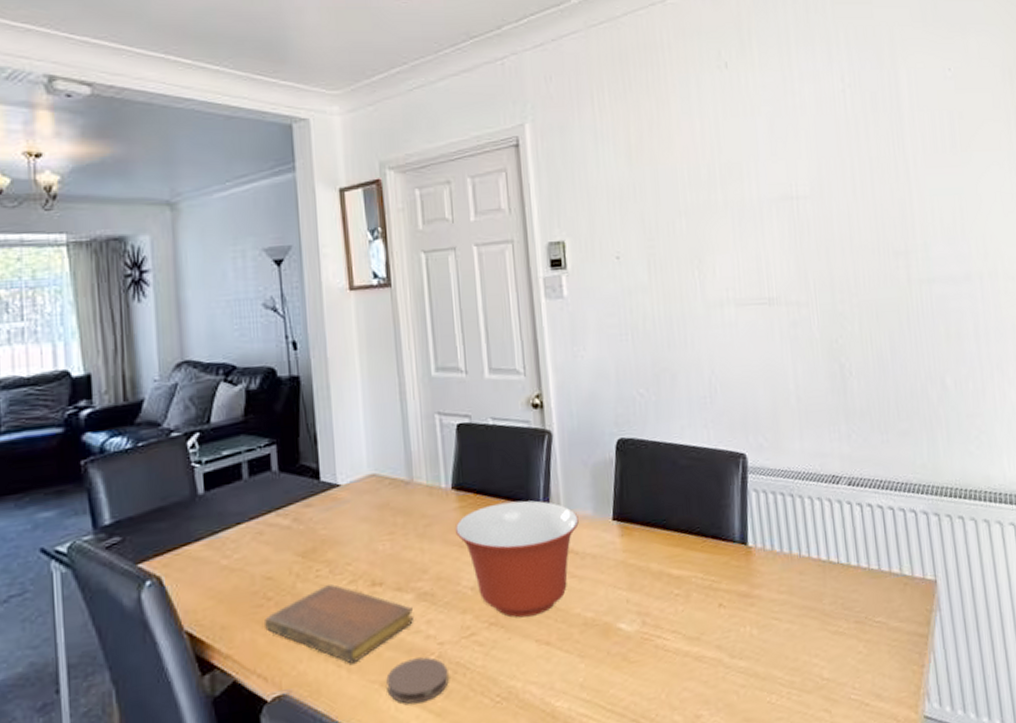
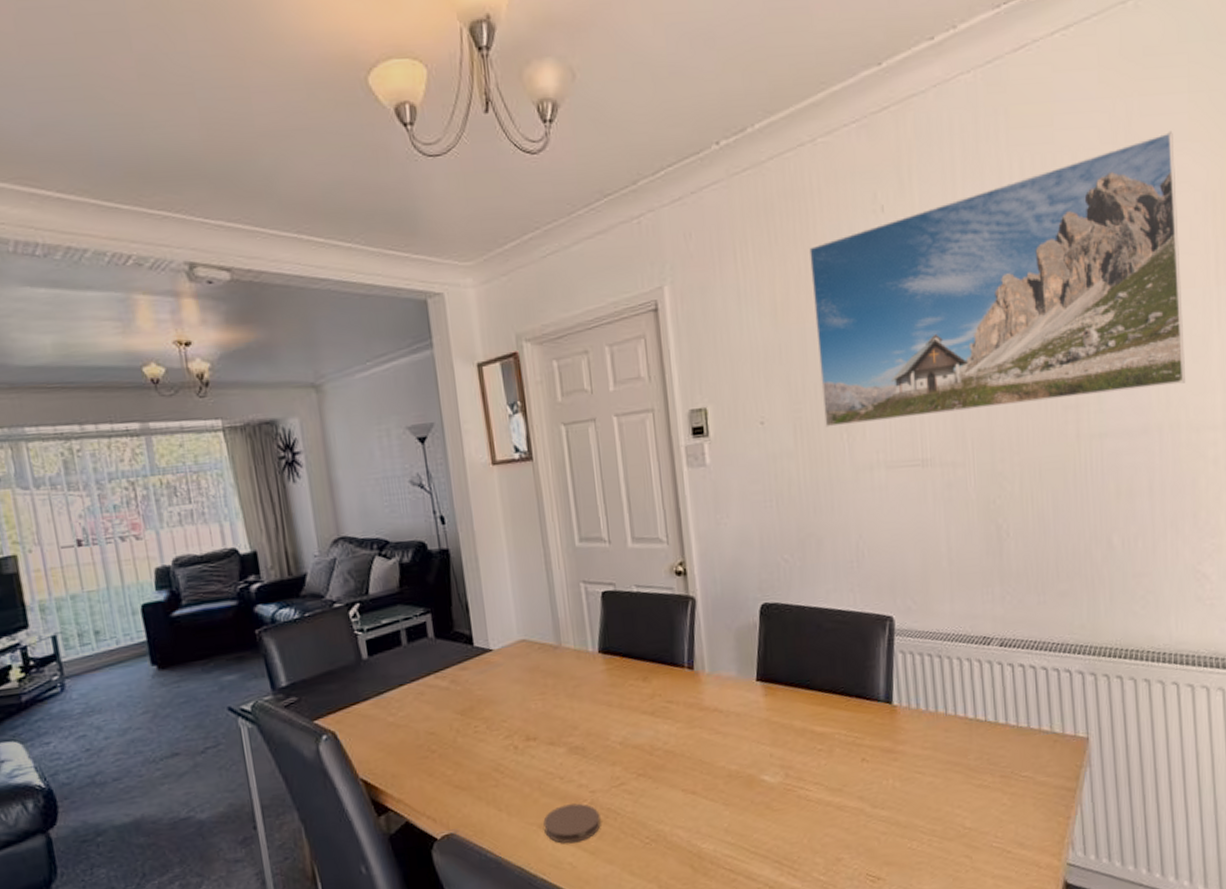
notebook: present [265,584,413,664] -> none [430,739,566,809]
mixing bowl: present [456,500,579,618] -> none [603,663,723,770]
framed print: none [660,14,999,264] -> present [808,130,1185,428]

